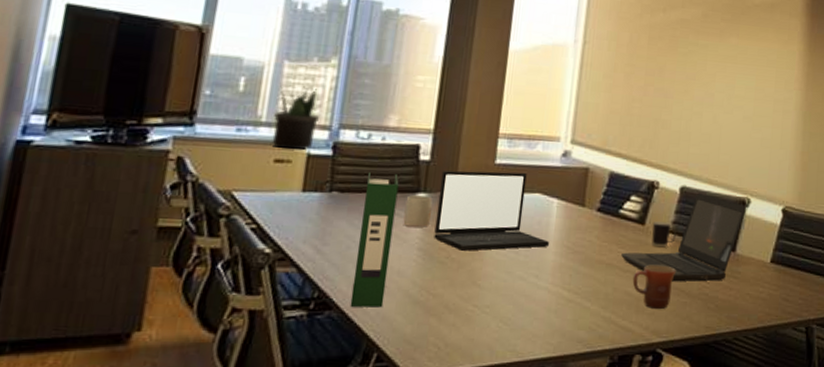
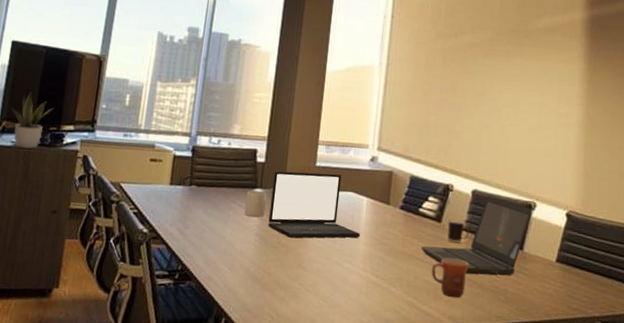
potted plant: none [65,73,130,151] -> present [11,91,52,150]
planter: present [271,86,319,151] -> none [148,101,182,152]
binder: present [350,172,399,308] -> none [204,171,241,281]

